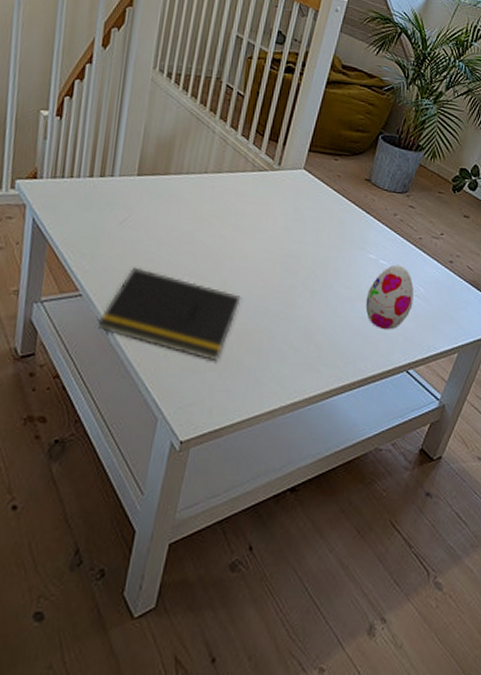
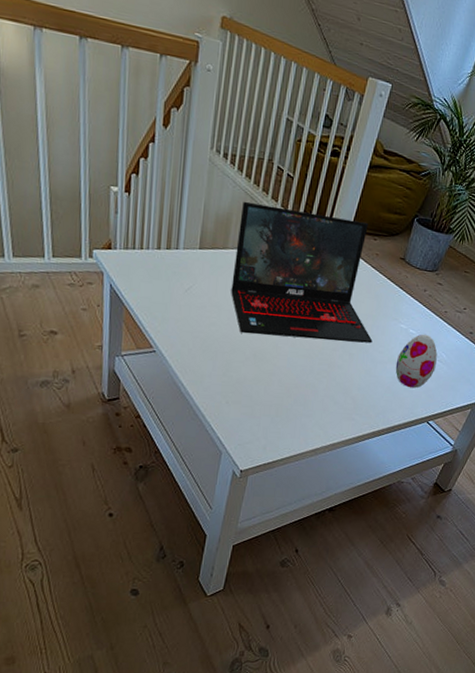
notepad: present [96,267,241,360] -> none [169,329,290,408]
laptop: none [172,122,337,278] -> present [231,201,373,344]

